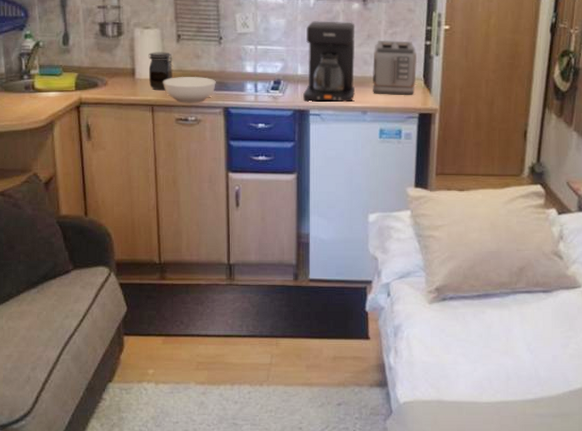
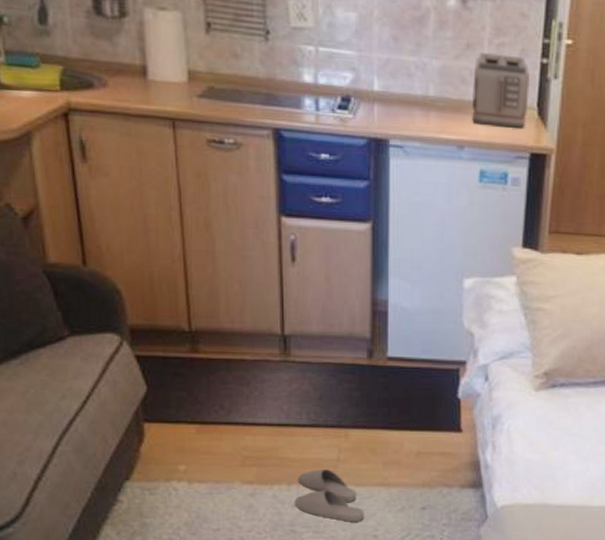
jar: present [148,52,173,91] -> none [165,43,201,100]
bowl: present [163,77,216,103] -> none [187,82,262,121]
slippers: none [236,372,292,416] -> present [294,469,365,522]
coffee maker: present [303,21,356,103] -> none [381,18,451,133]

